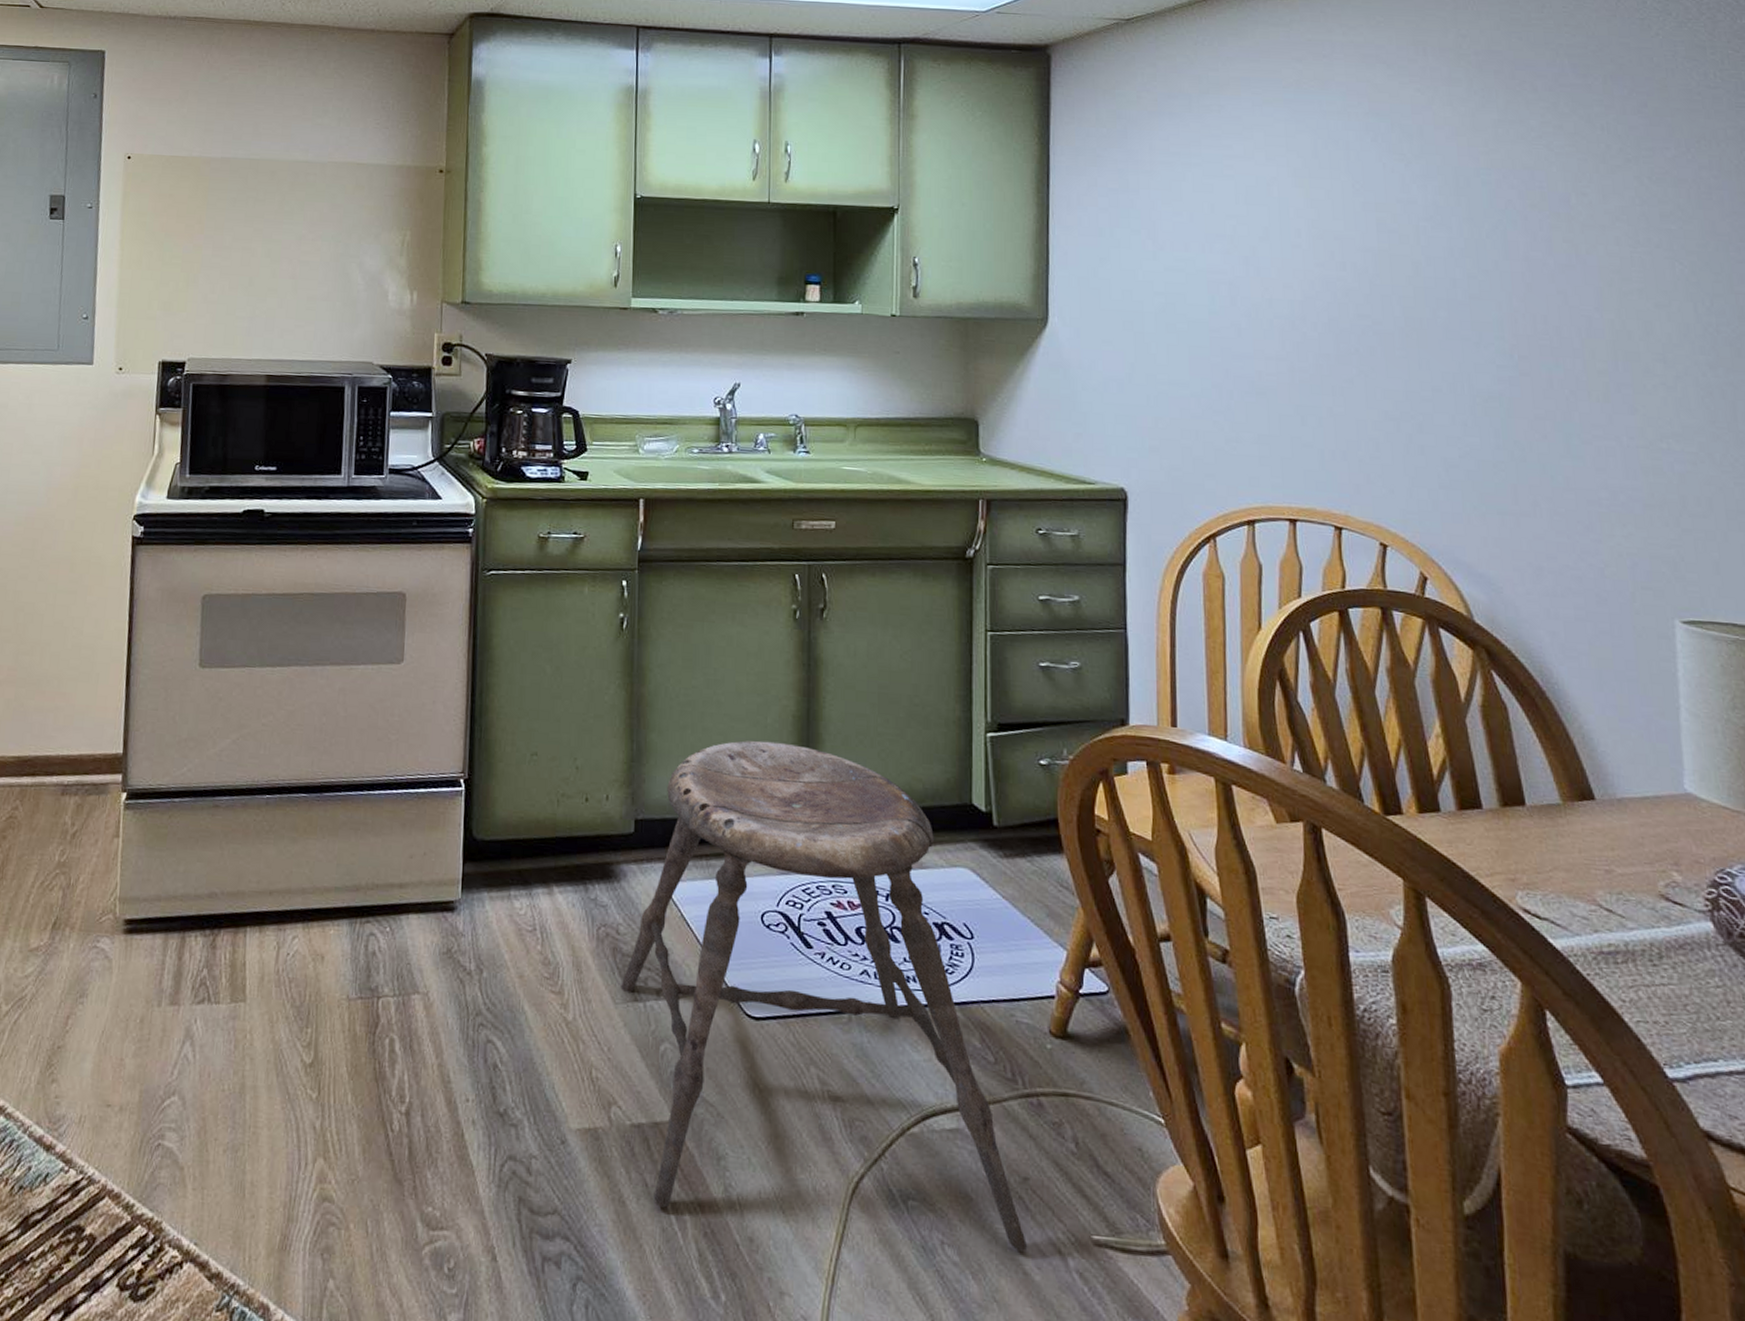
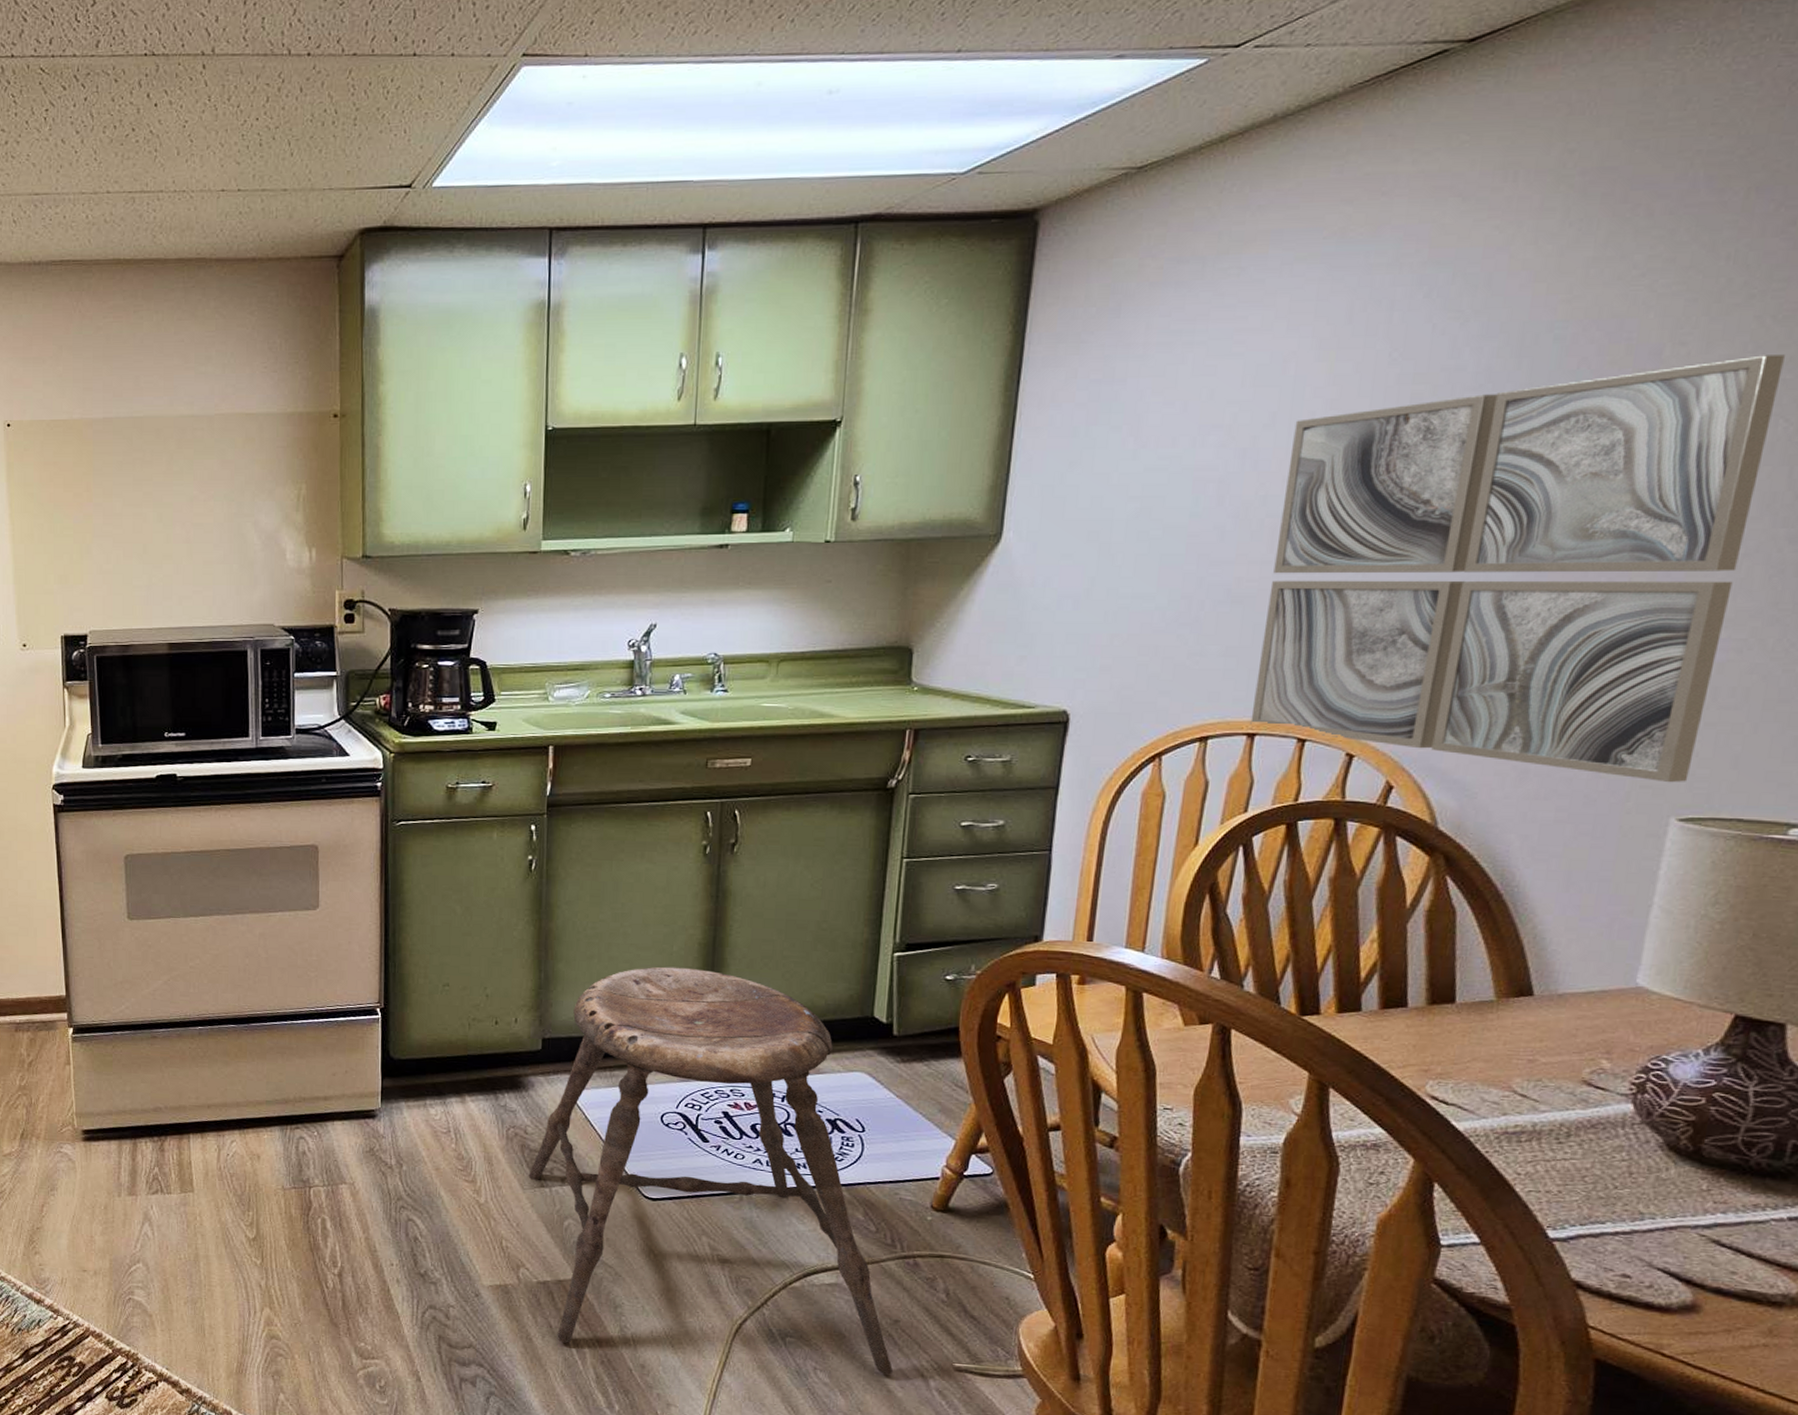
wall art: none [1285,208,1681,586] -> present [1250,354,1785,783]

